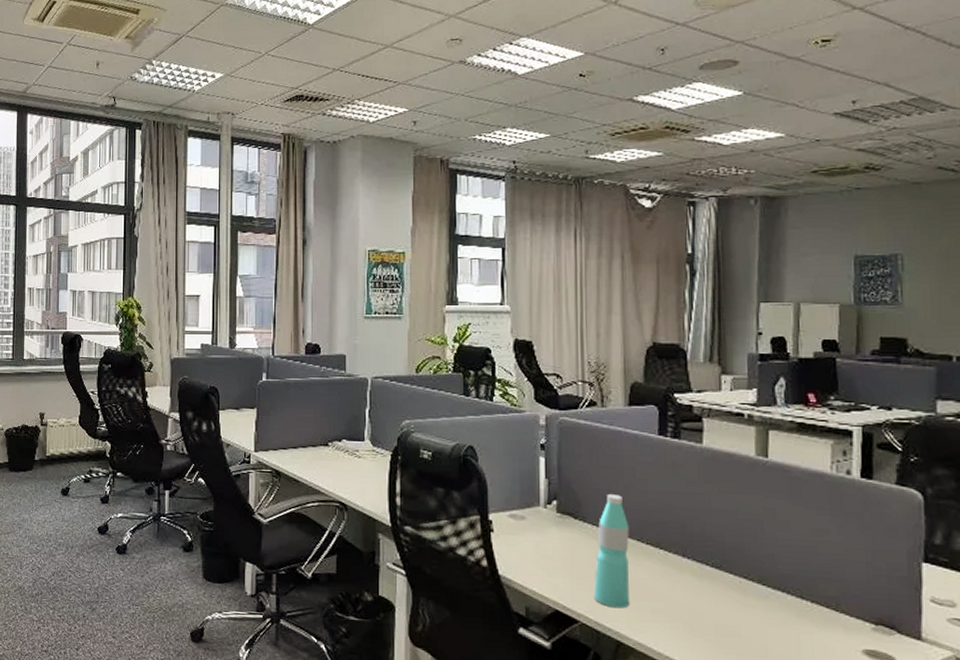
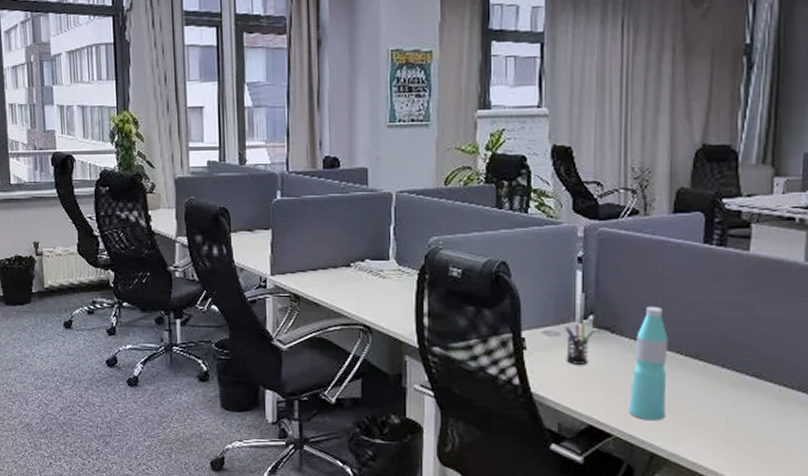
pen holder: none [530,507,559,549] -> present [565,322,596,364]

